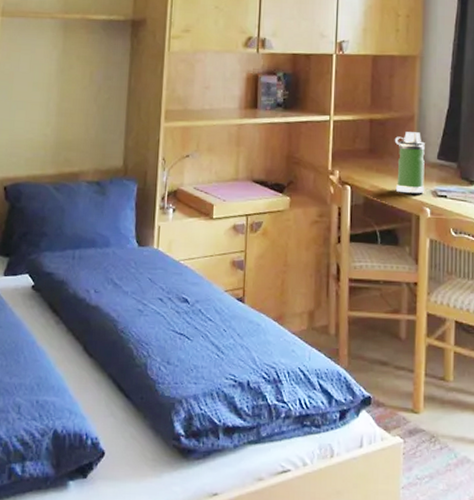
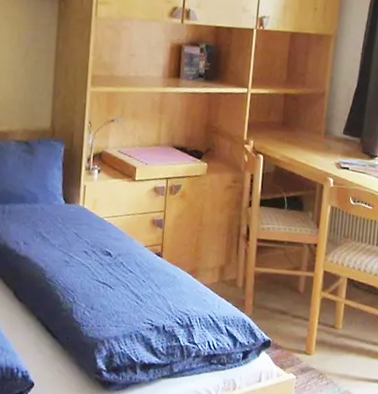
water bottle: present [395,132,425,194] -> none [303,107,333,165]

